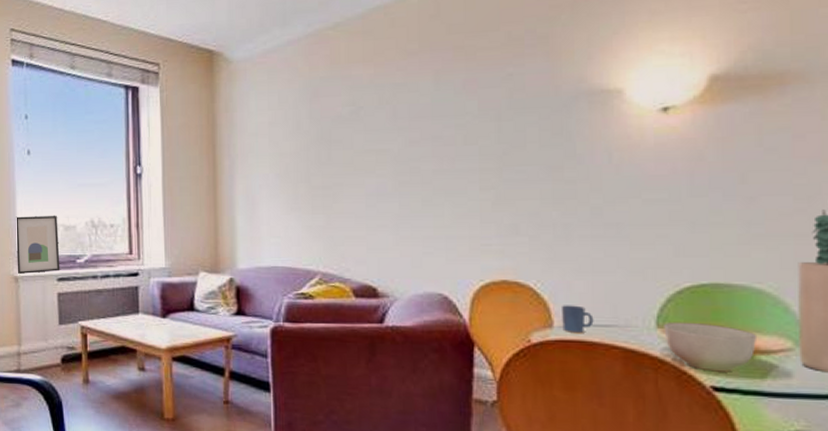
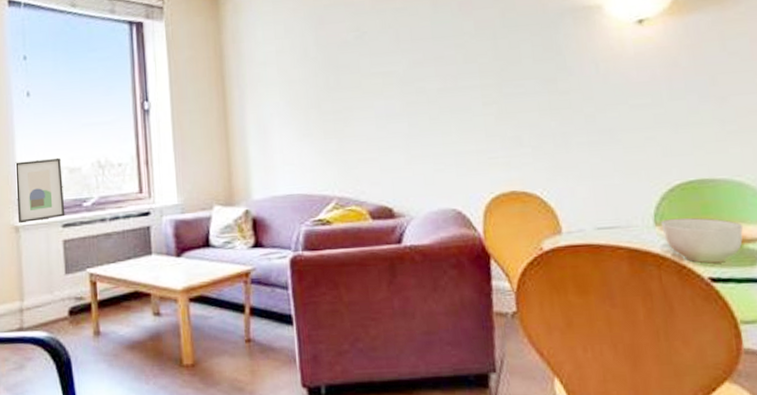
mug: present [562,305,594,334] -> none [568,210,599,238]

